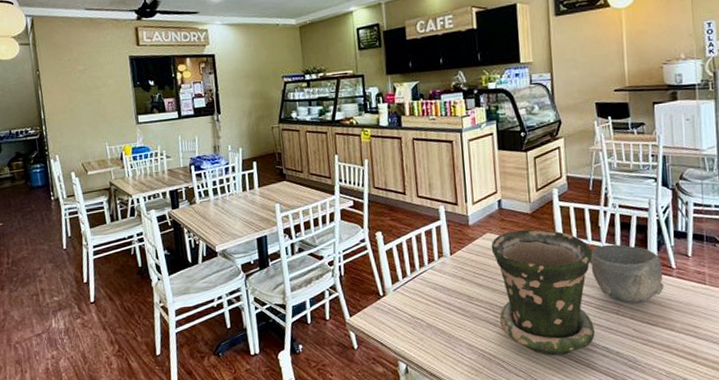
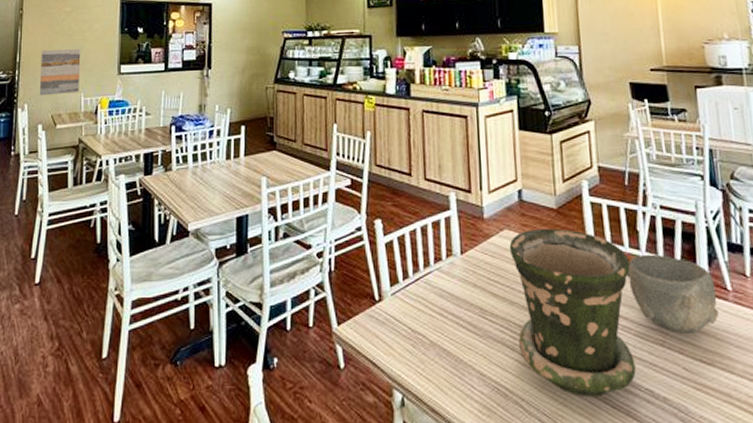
wall art: none [63,103,104,147] -> present [39,49,81,96]

